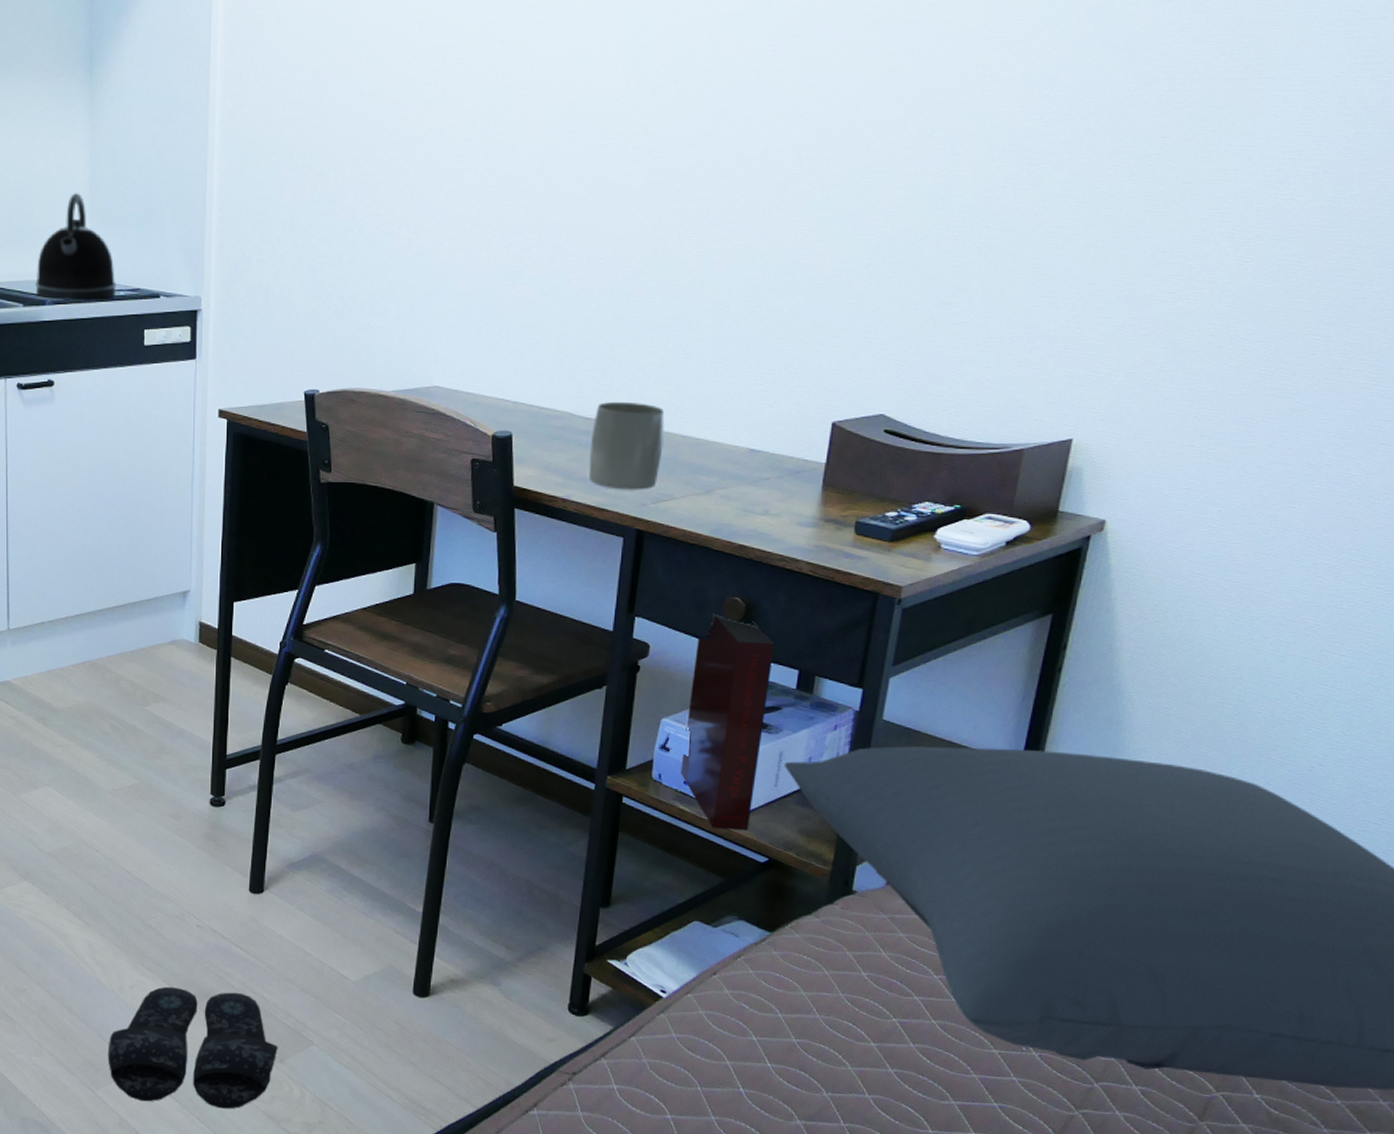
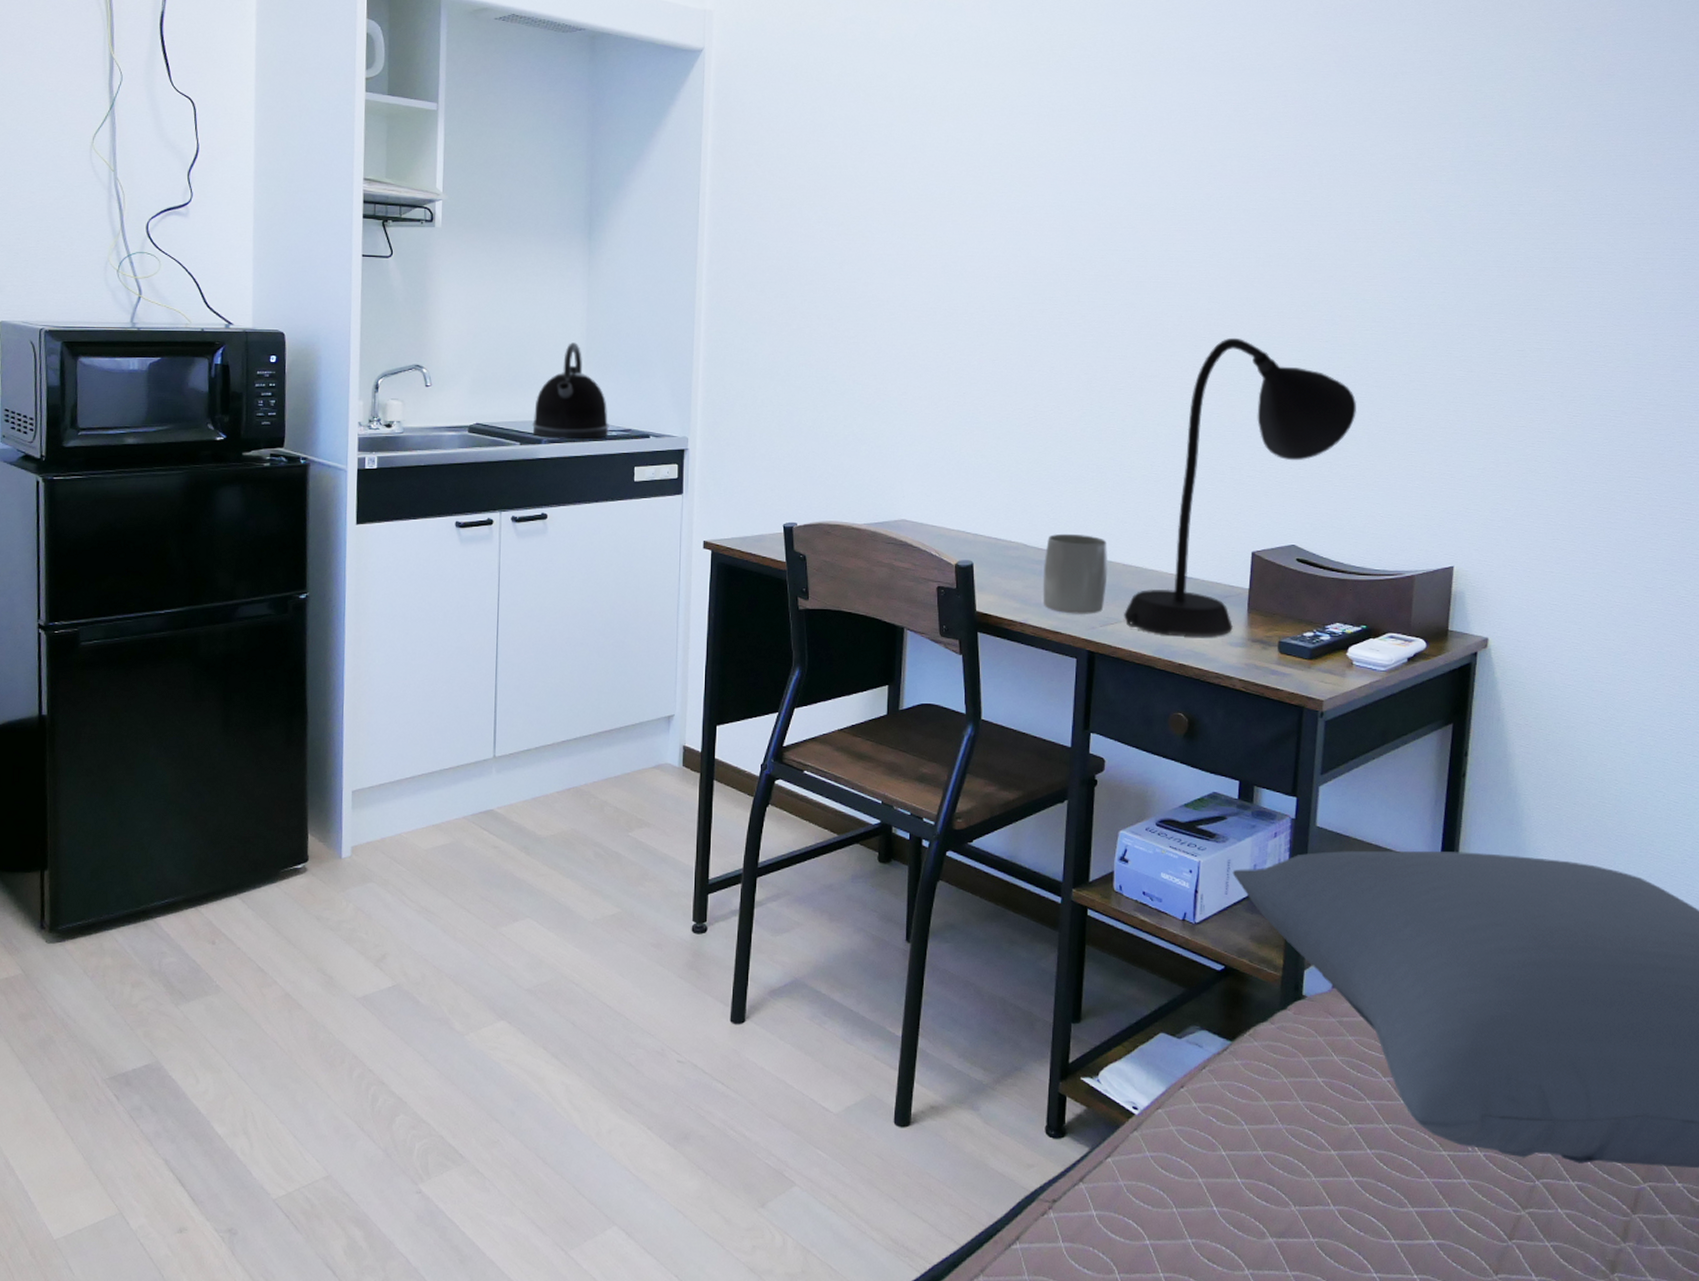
slippers: present [108,986,278,1109] -> none [582,1129,759,1263]
desk lamp: none [679,173,974,516] -> present [1124,337,1357,637]
book: present [681,613,775,831] -> none [1140,728,1217,939]

